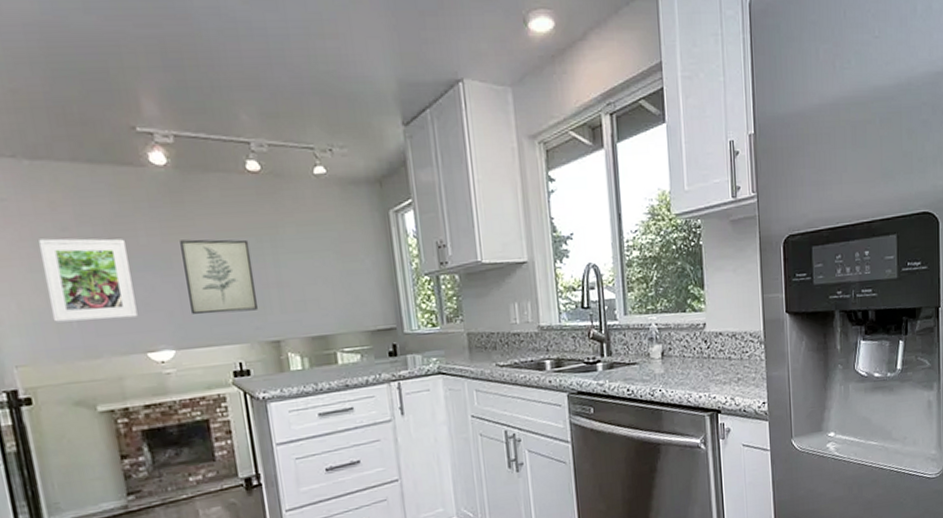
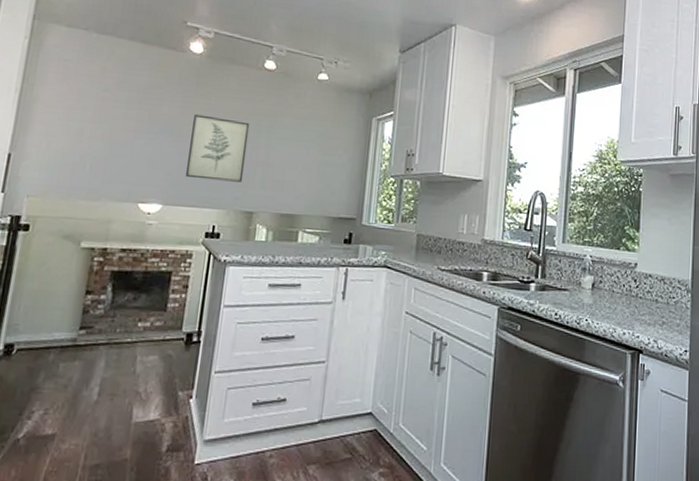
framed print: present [38,238,138,322] -> none [71,95,150,171]

